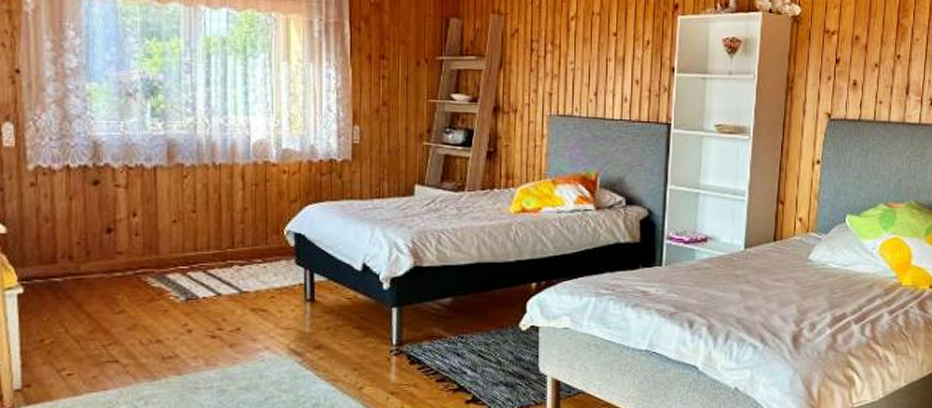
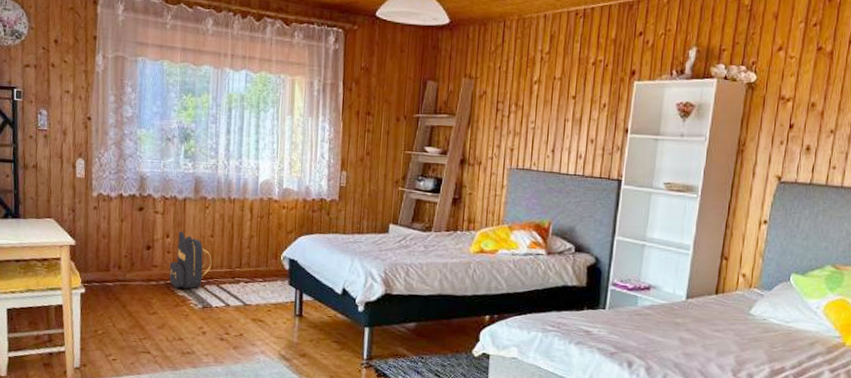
backpack: none [139,208,195,278] -> present [169,231,212,289]

